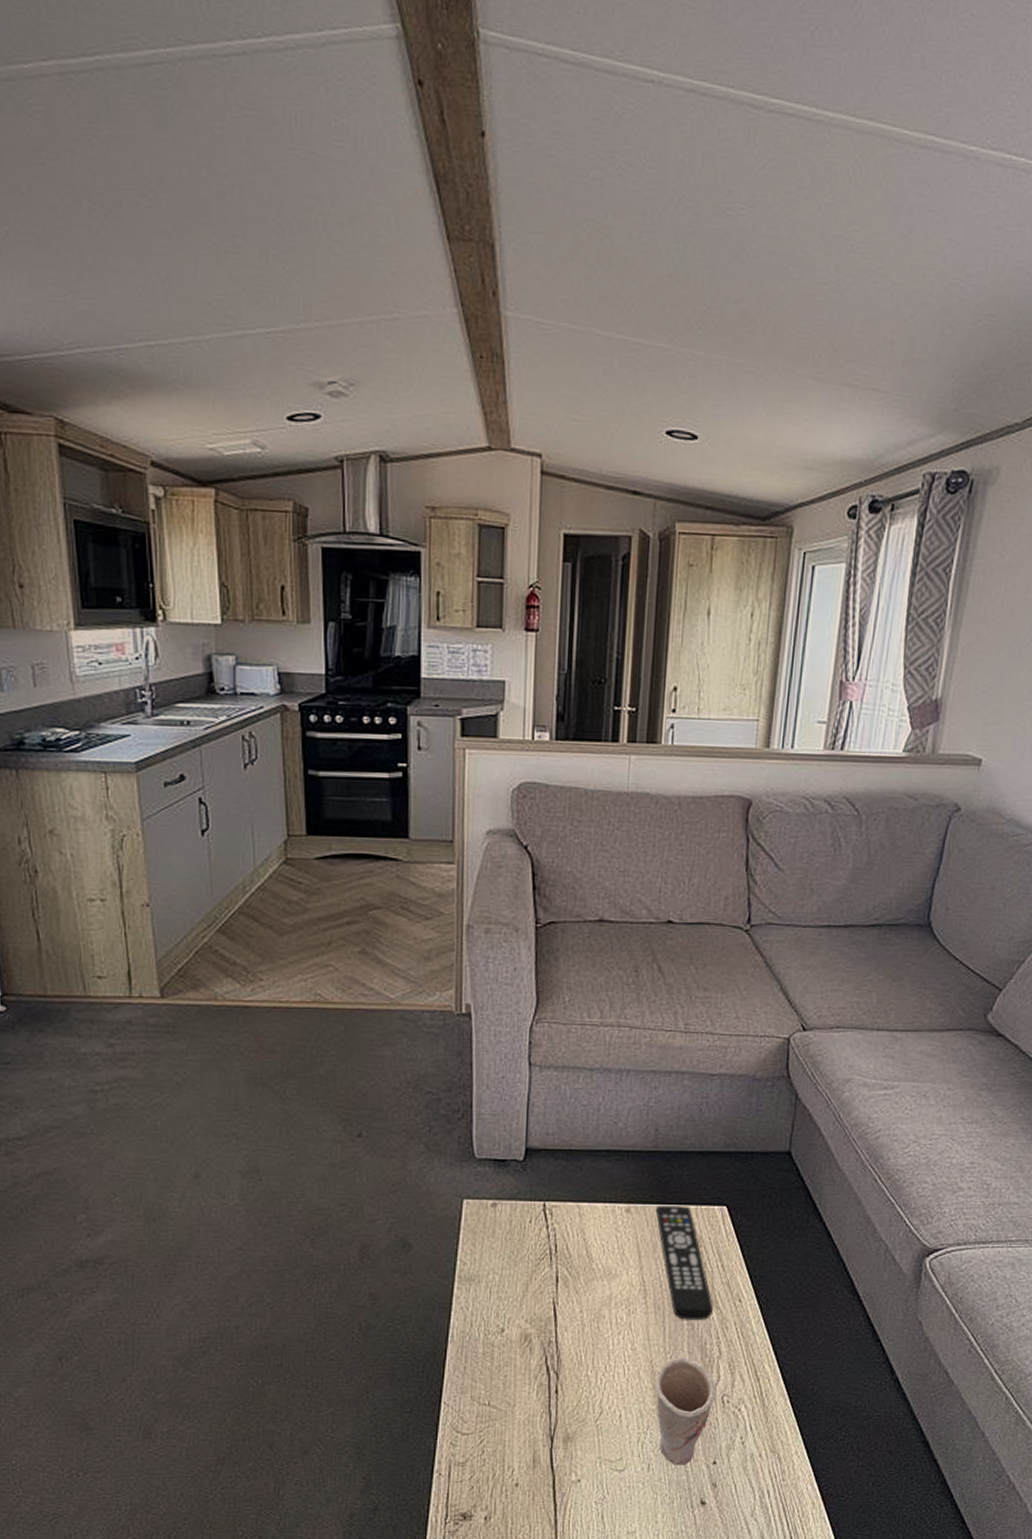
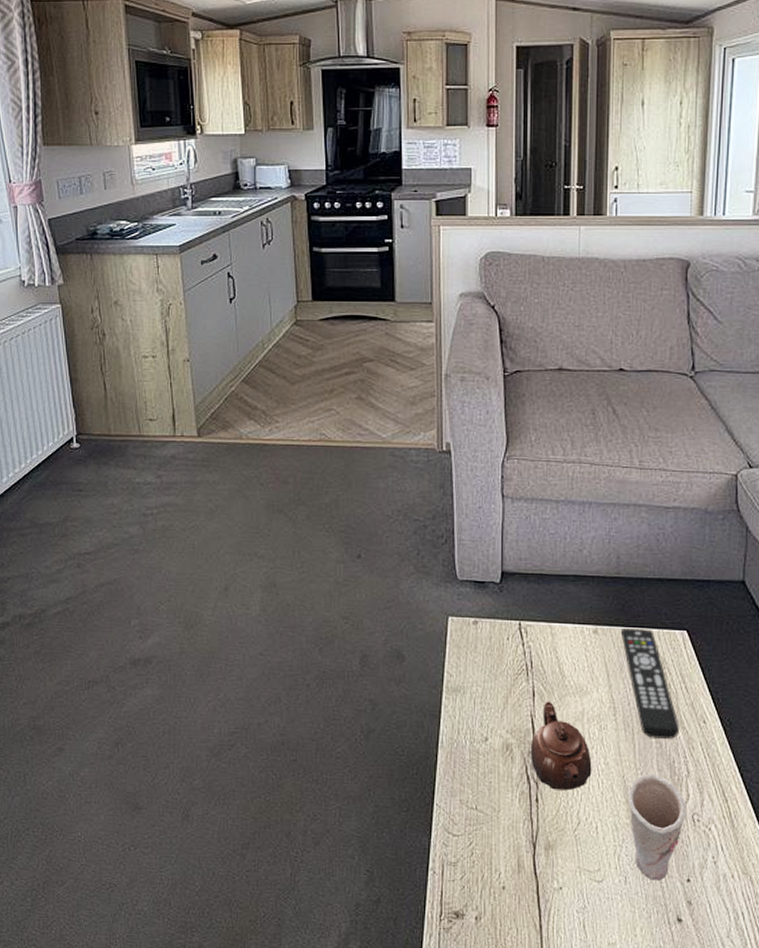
teapot: none [551,1286,618,1380] -> present [531,701,592,791]

